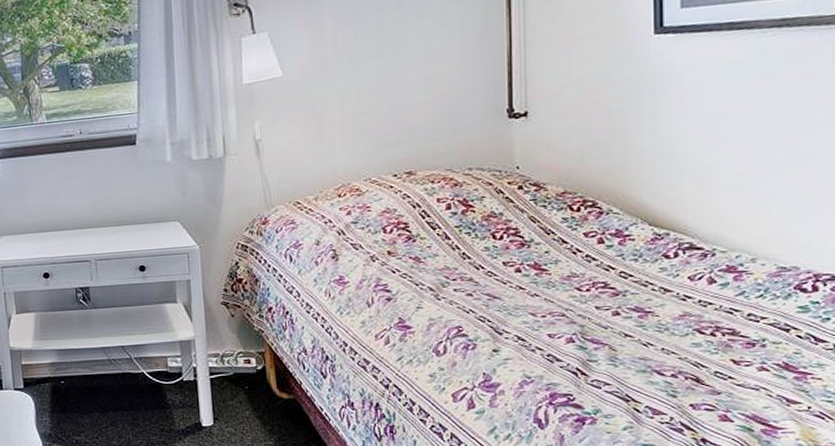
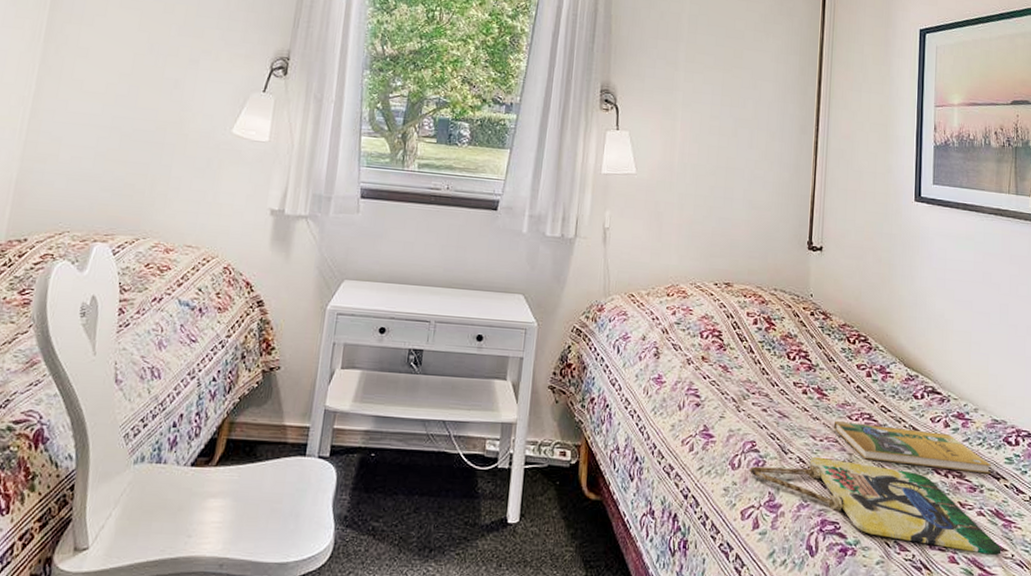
home sign: none [458,333,793,409] -> present [750,456,1002,555]
booklet: none [558,290,776,329] -> present [833,421,991,474]

